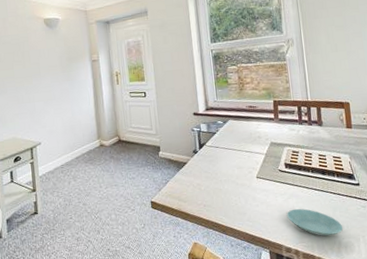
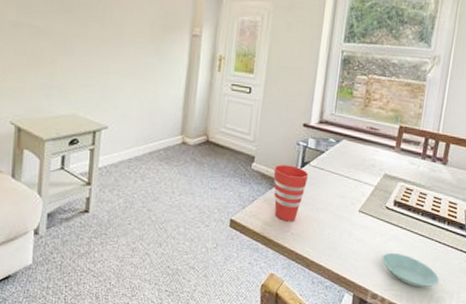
cup: none [177,148,208,196] -> present [273,165,309,221]

